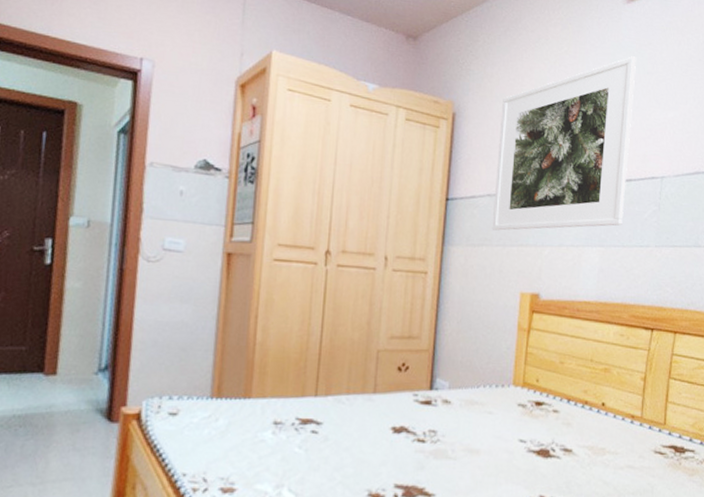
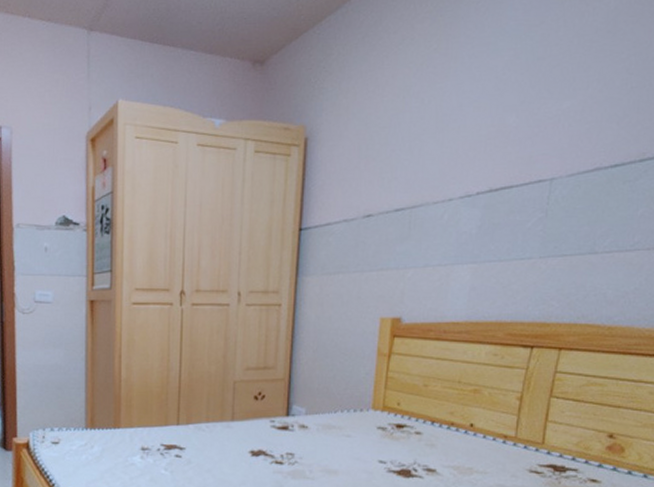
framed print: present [492,56,636,231] -> none [349,41,523,257]

